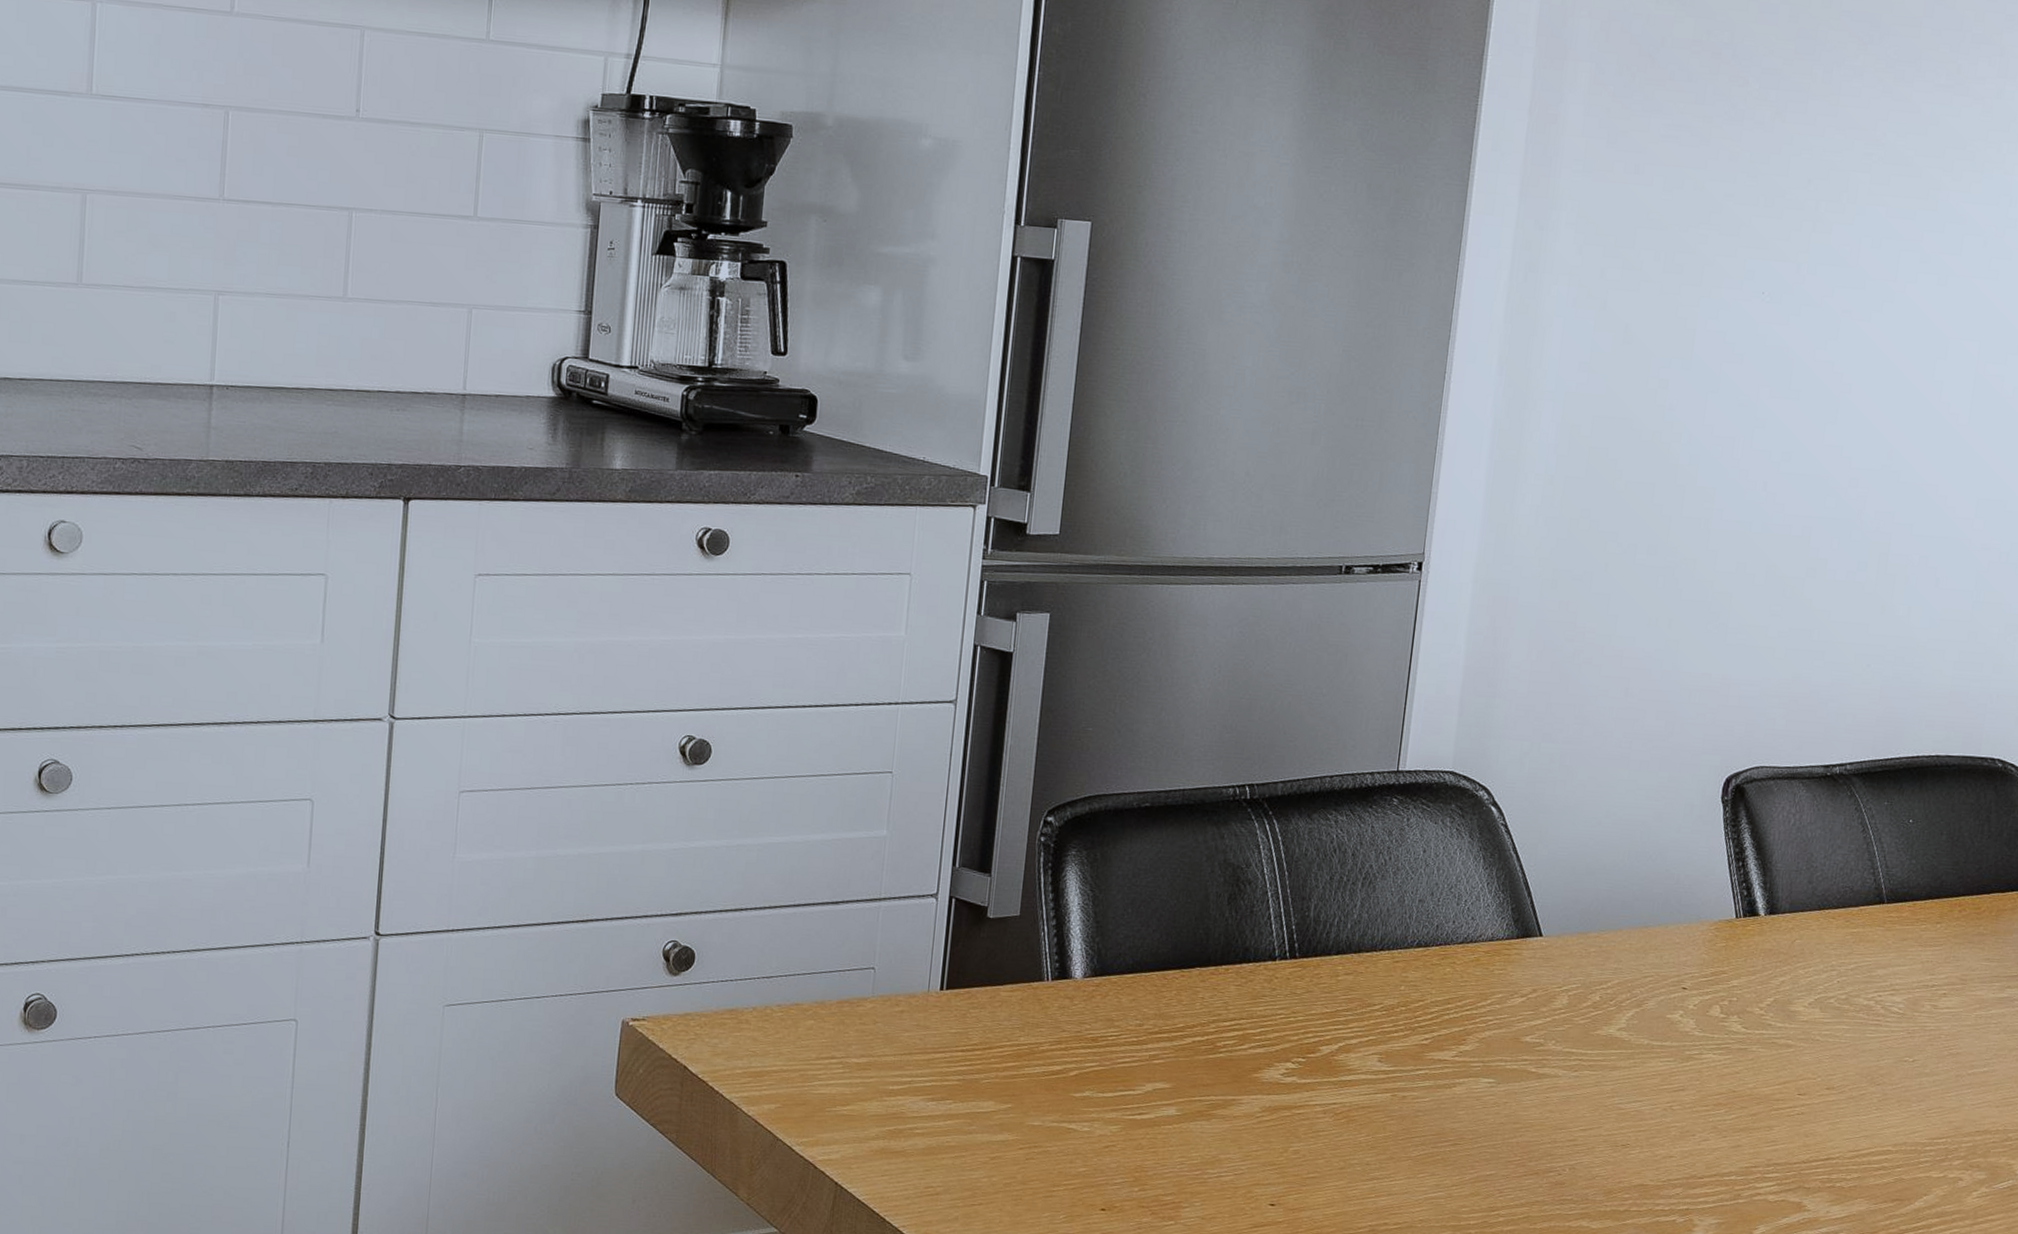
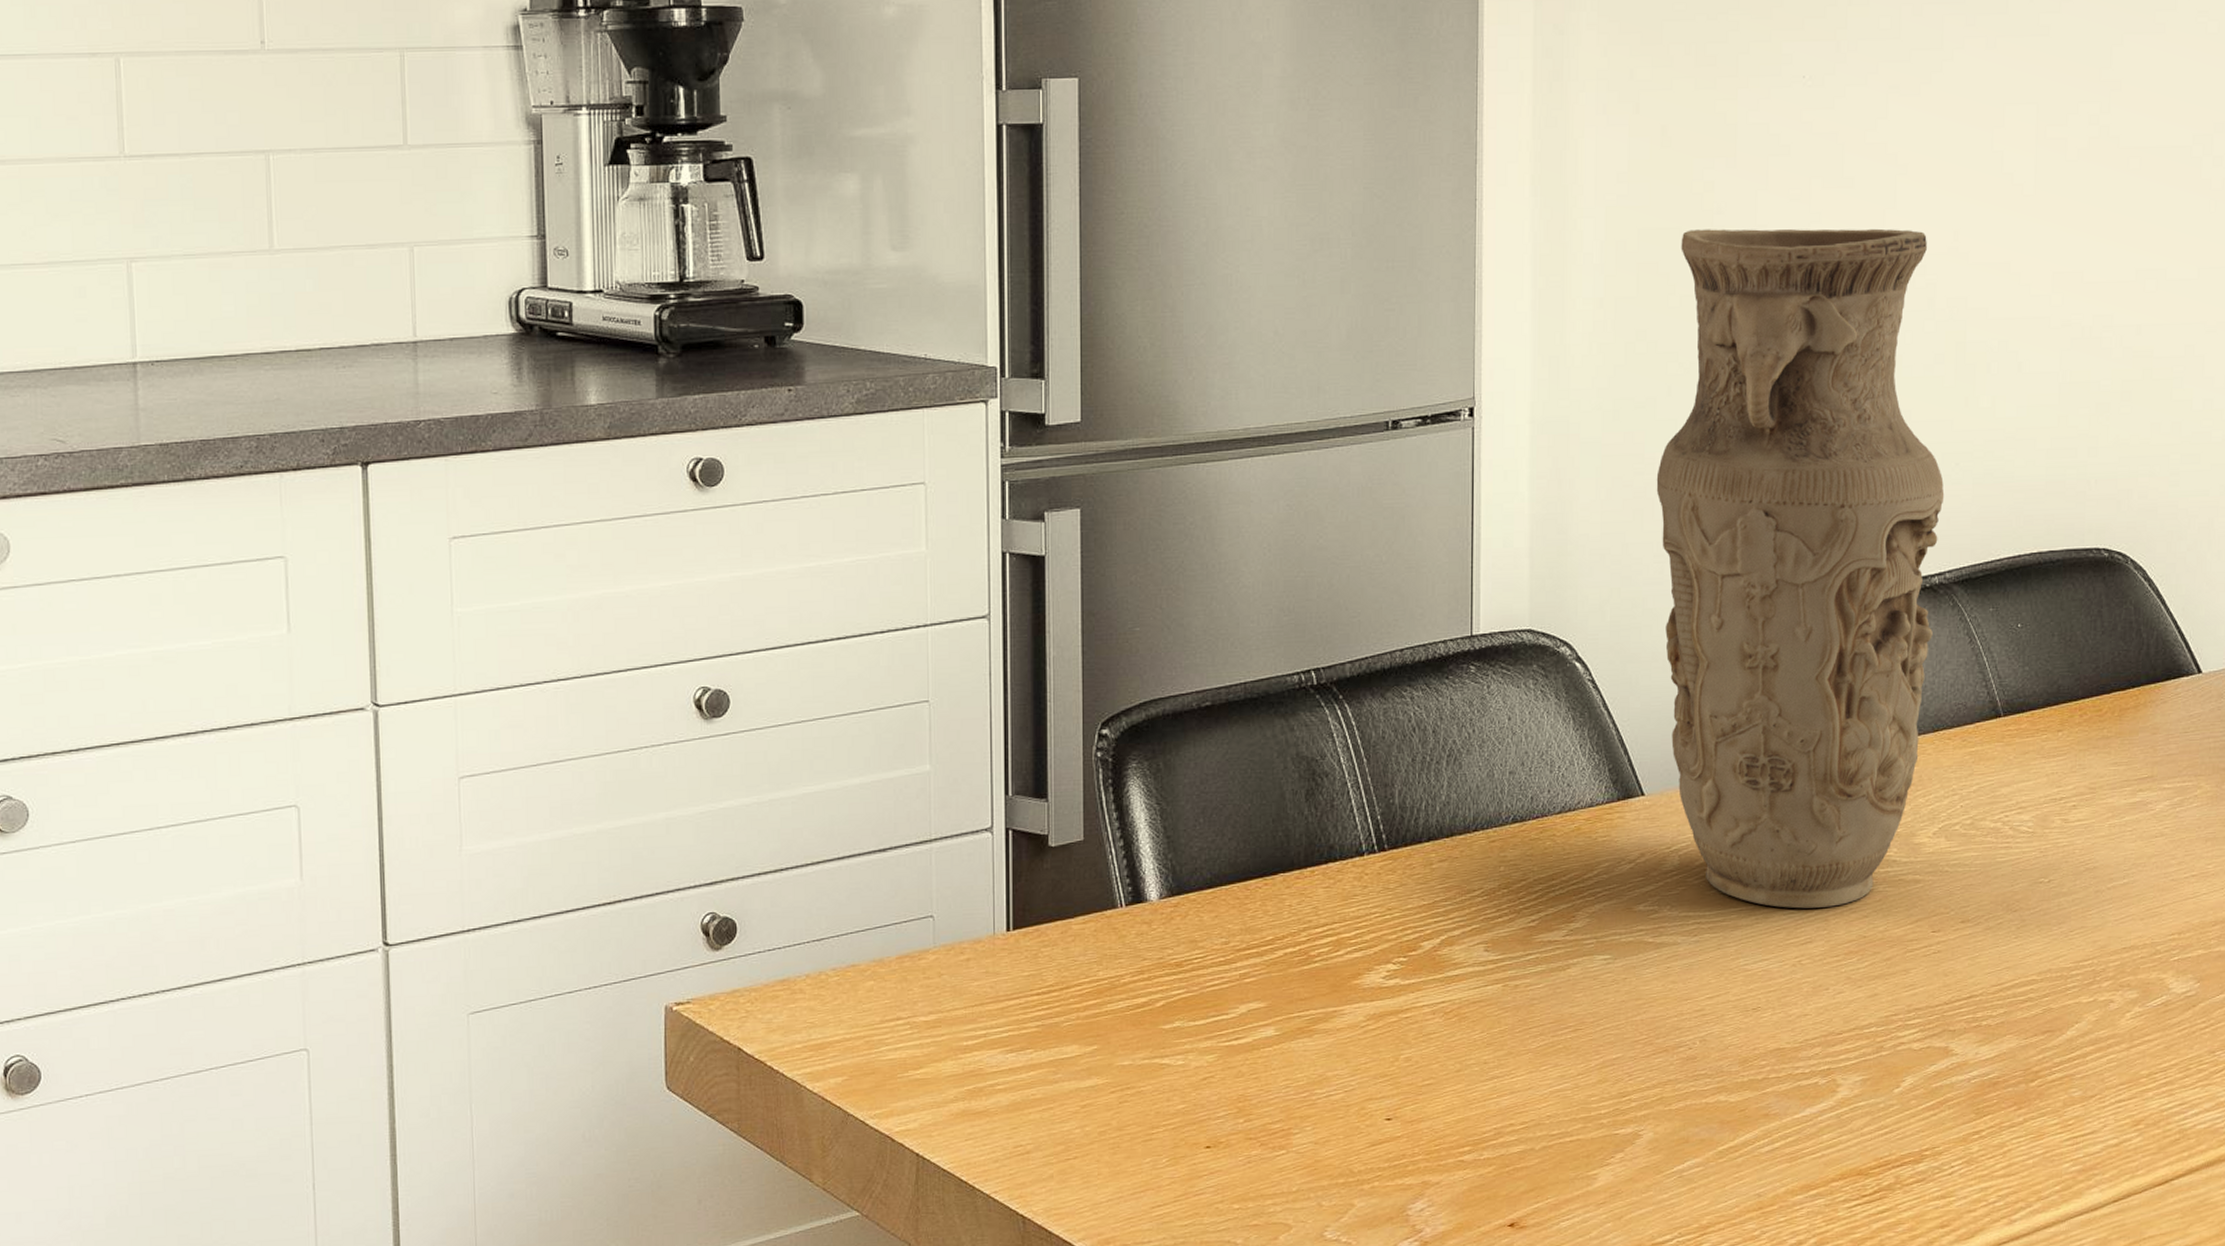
vase: none [1572,422,1863,1060] -> present [1656,228,1945,909]

